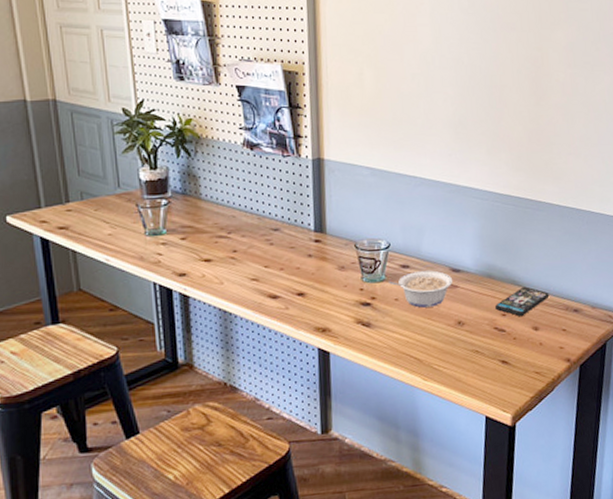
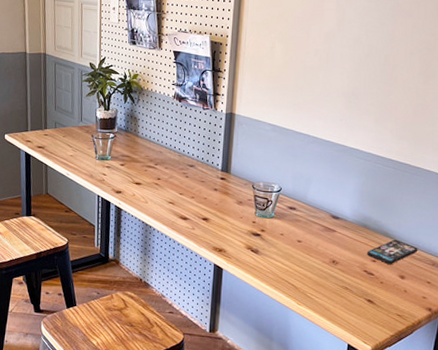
legume: present [389,270,453,308] -> none [277,214,332,245]

